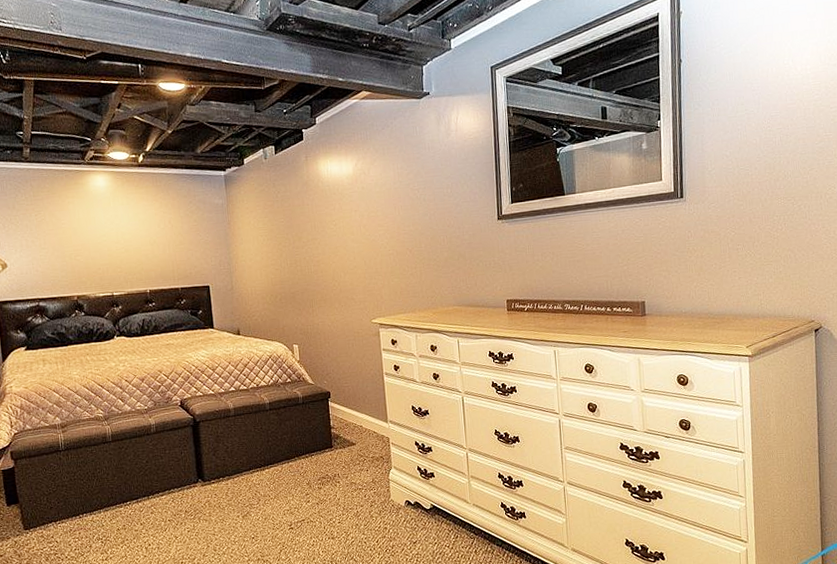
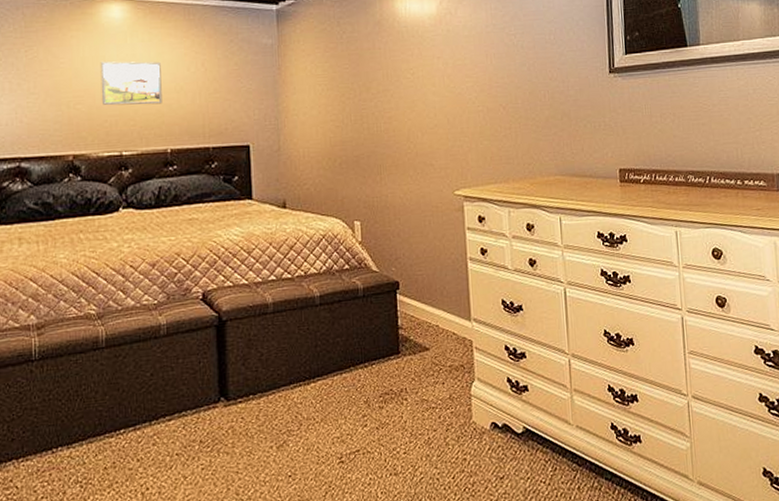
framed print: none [91,220,141,256] -> present [100,61,162,106]

